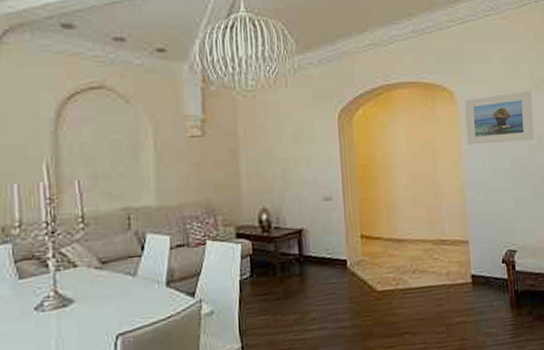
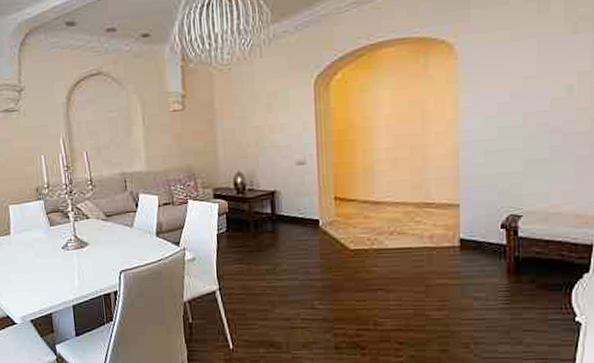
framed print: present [464,91,534,145] -> none [466,33,564,103]

